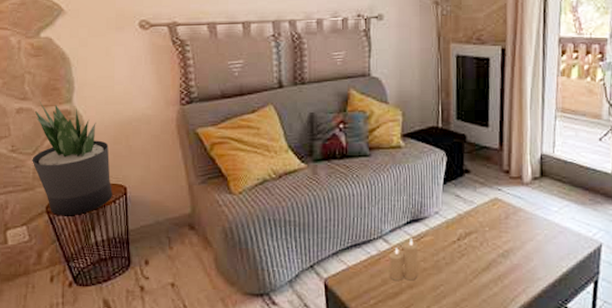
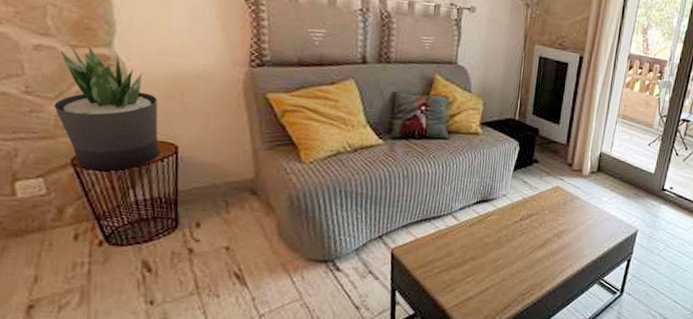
candle: present [389,239,418,281] -> none [454,216,484,254]

